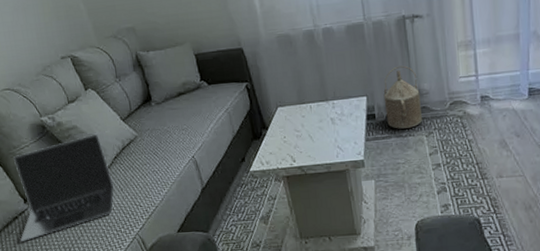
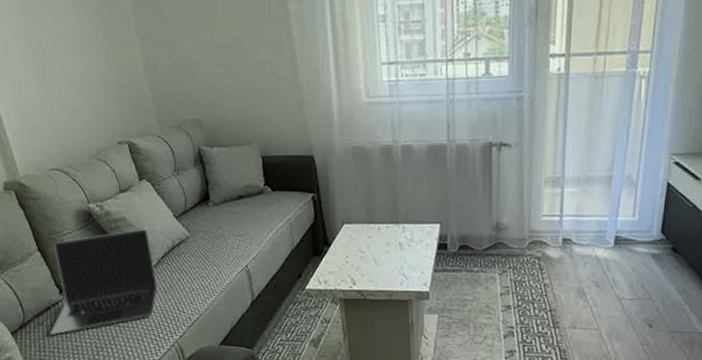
watering can: present [383,65,423,129] -> none [458,195,498,264]

